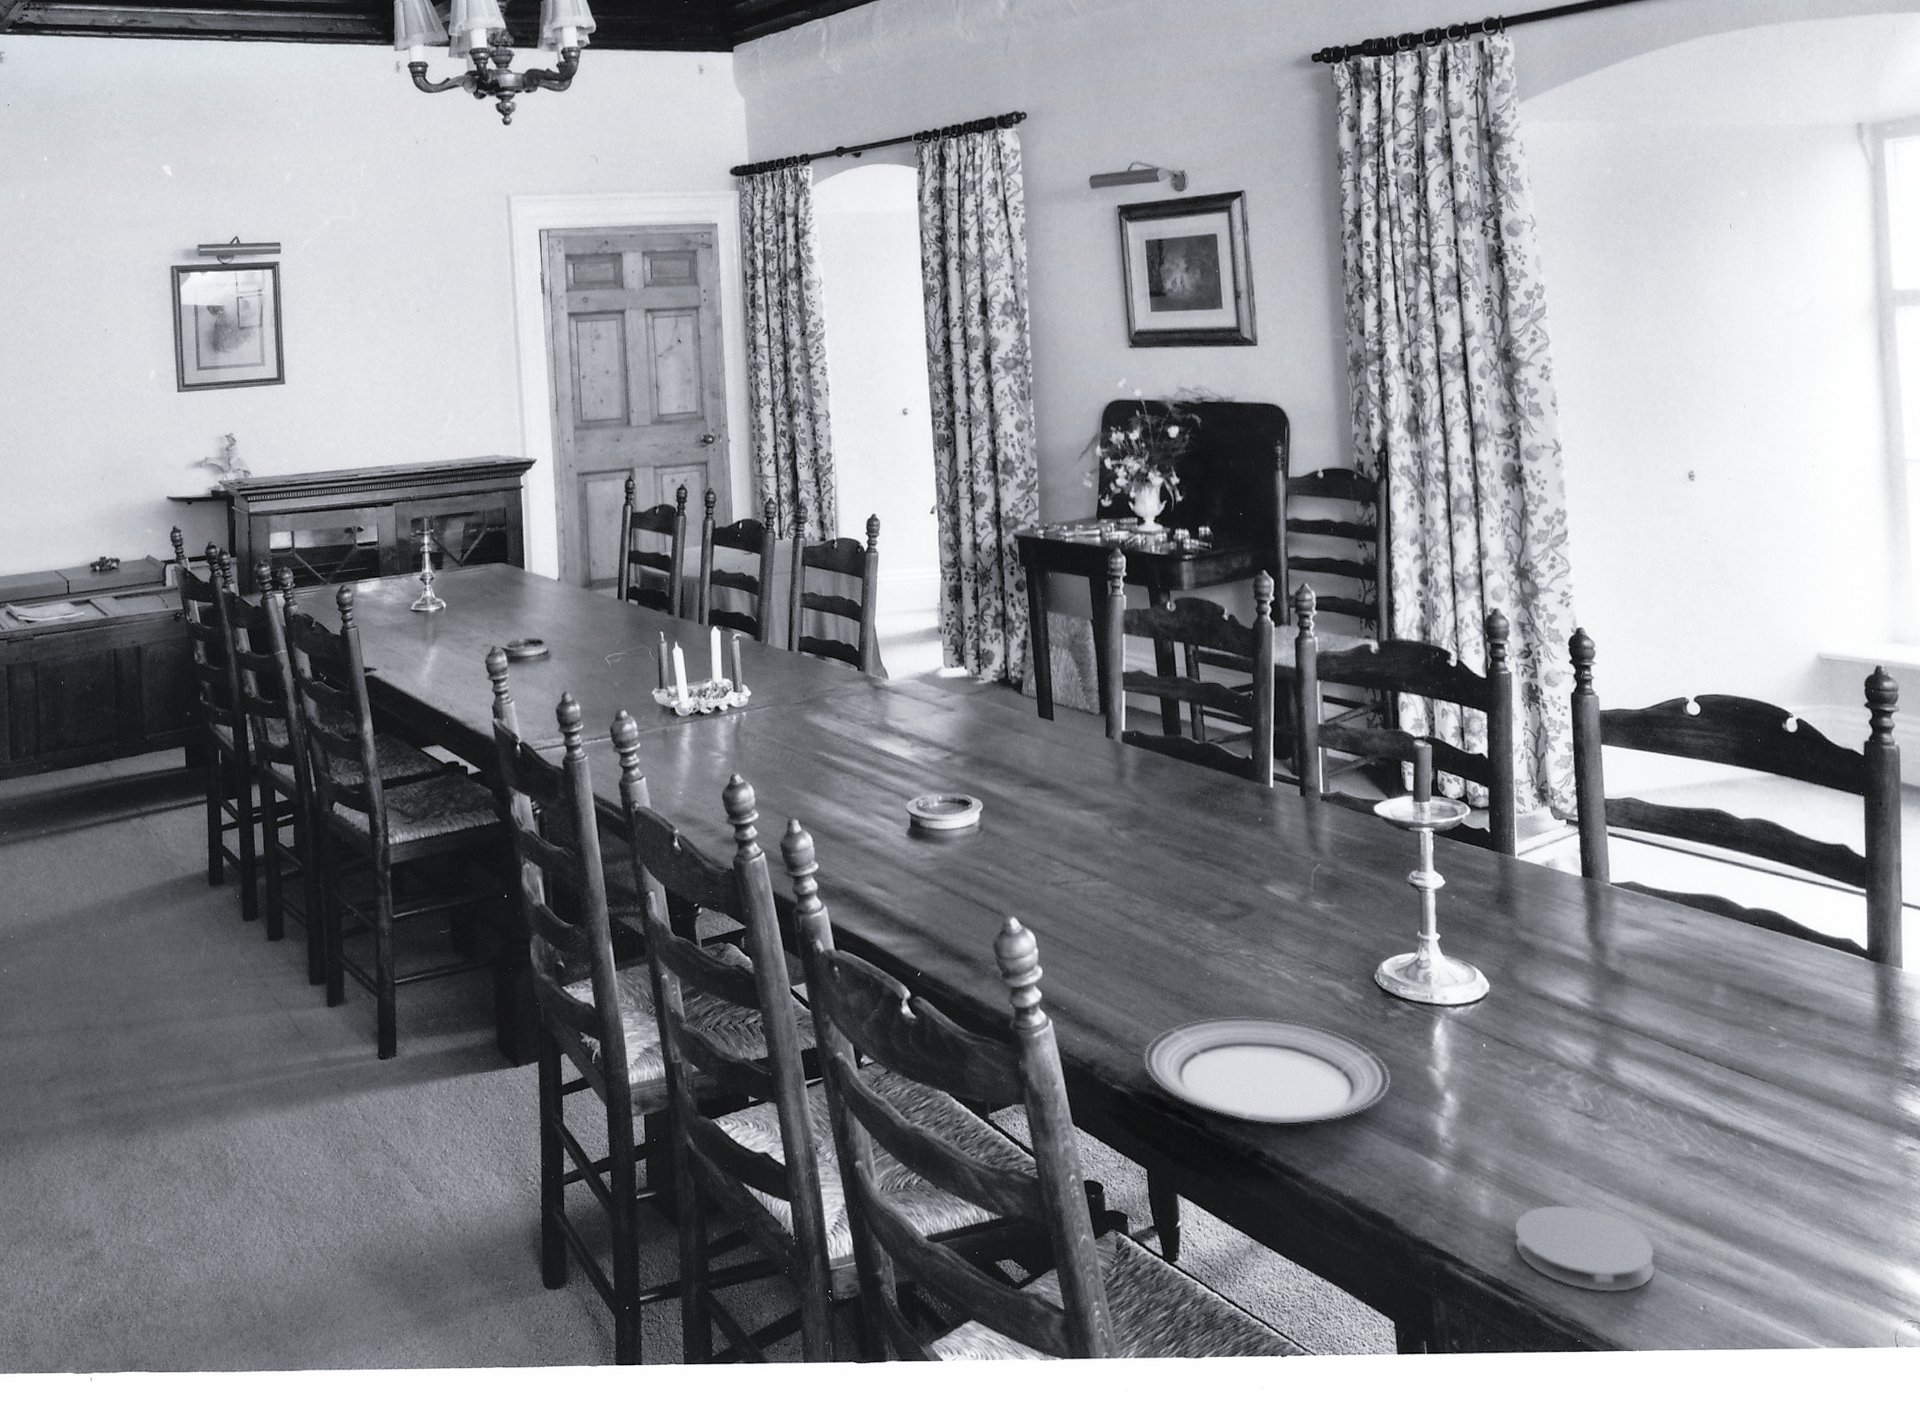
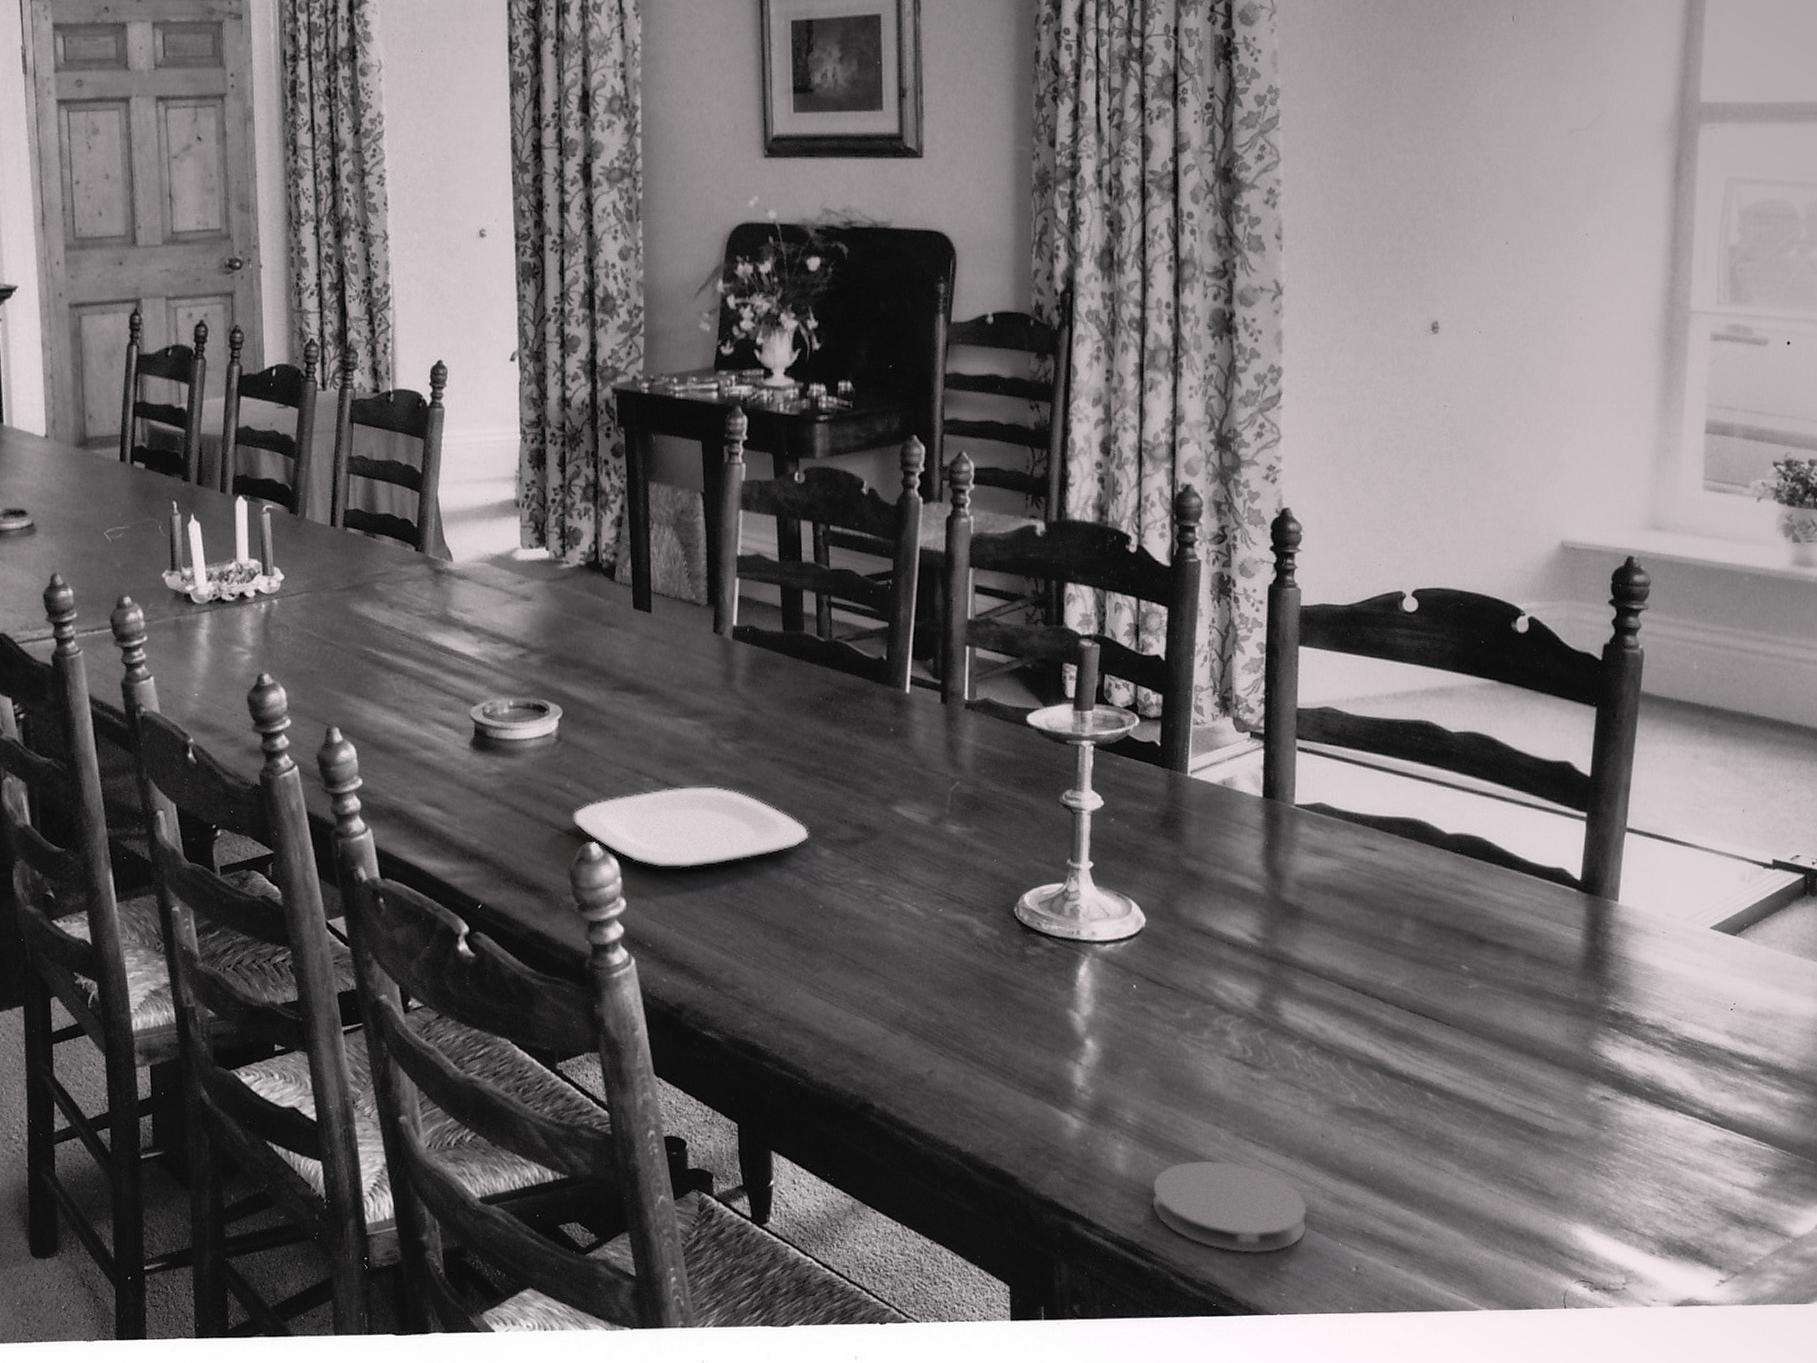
plate: none [995,869,1195,941] -> present [573,786,809,868]
plate: present [1144,1016,1391,1124] -> none [741,954,1025,1074]

